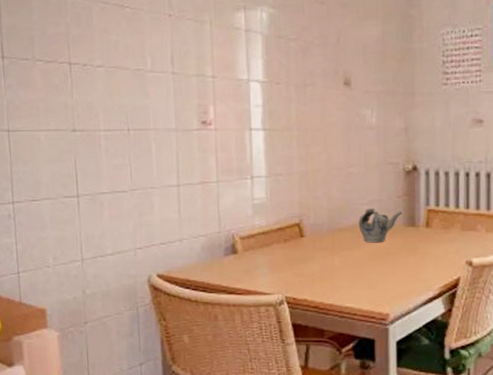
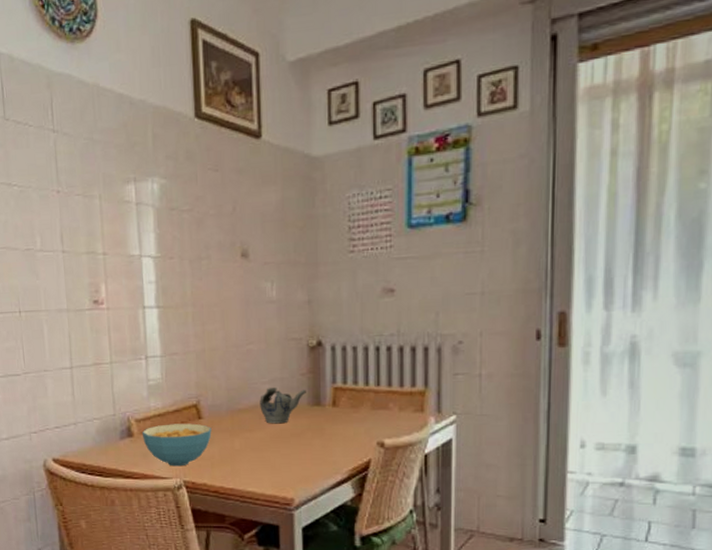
cereal bowl: none [245,241,313,283] -> present [141,423,212,467]

